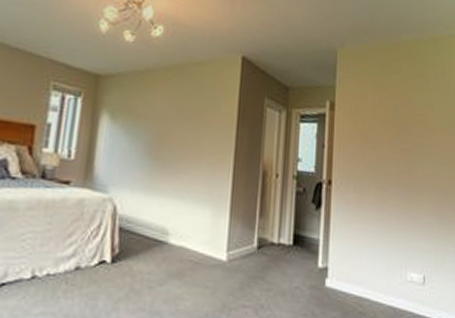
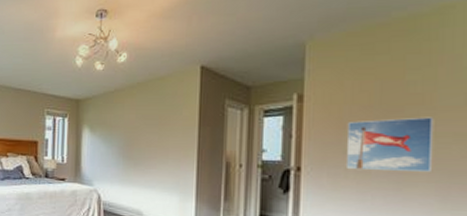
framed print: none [368,135,432,191] -> present [345,117,435,172]

